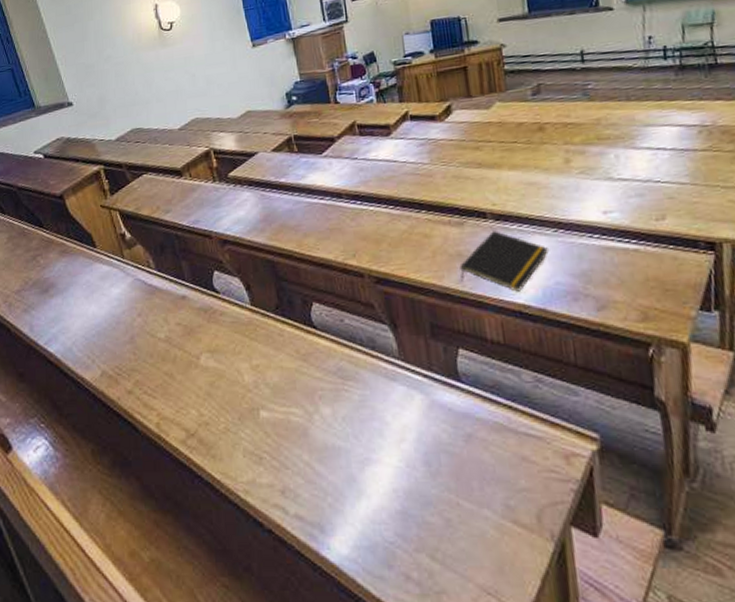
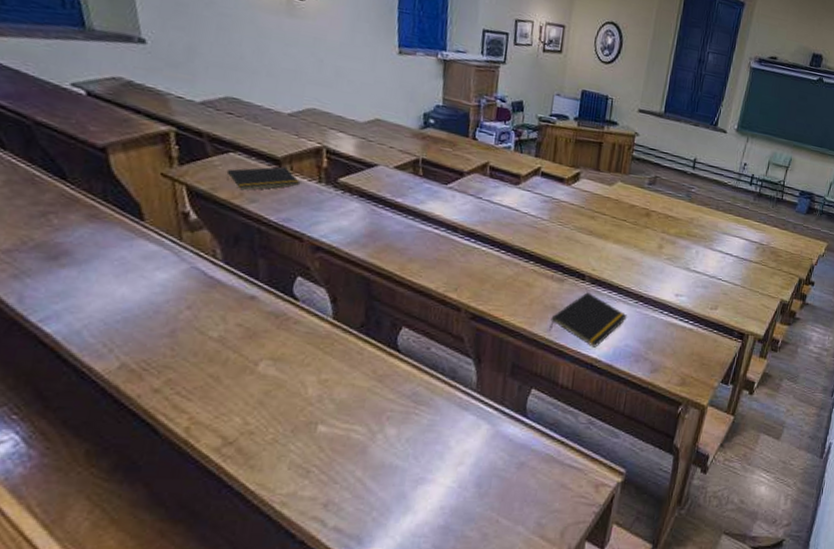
notepad: none [144,175,199,205] -> present [226,166,300,191]

